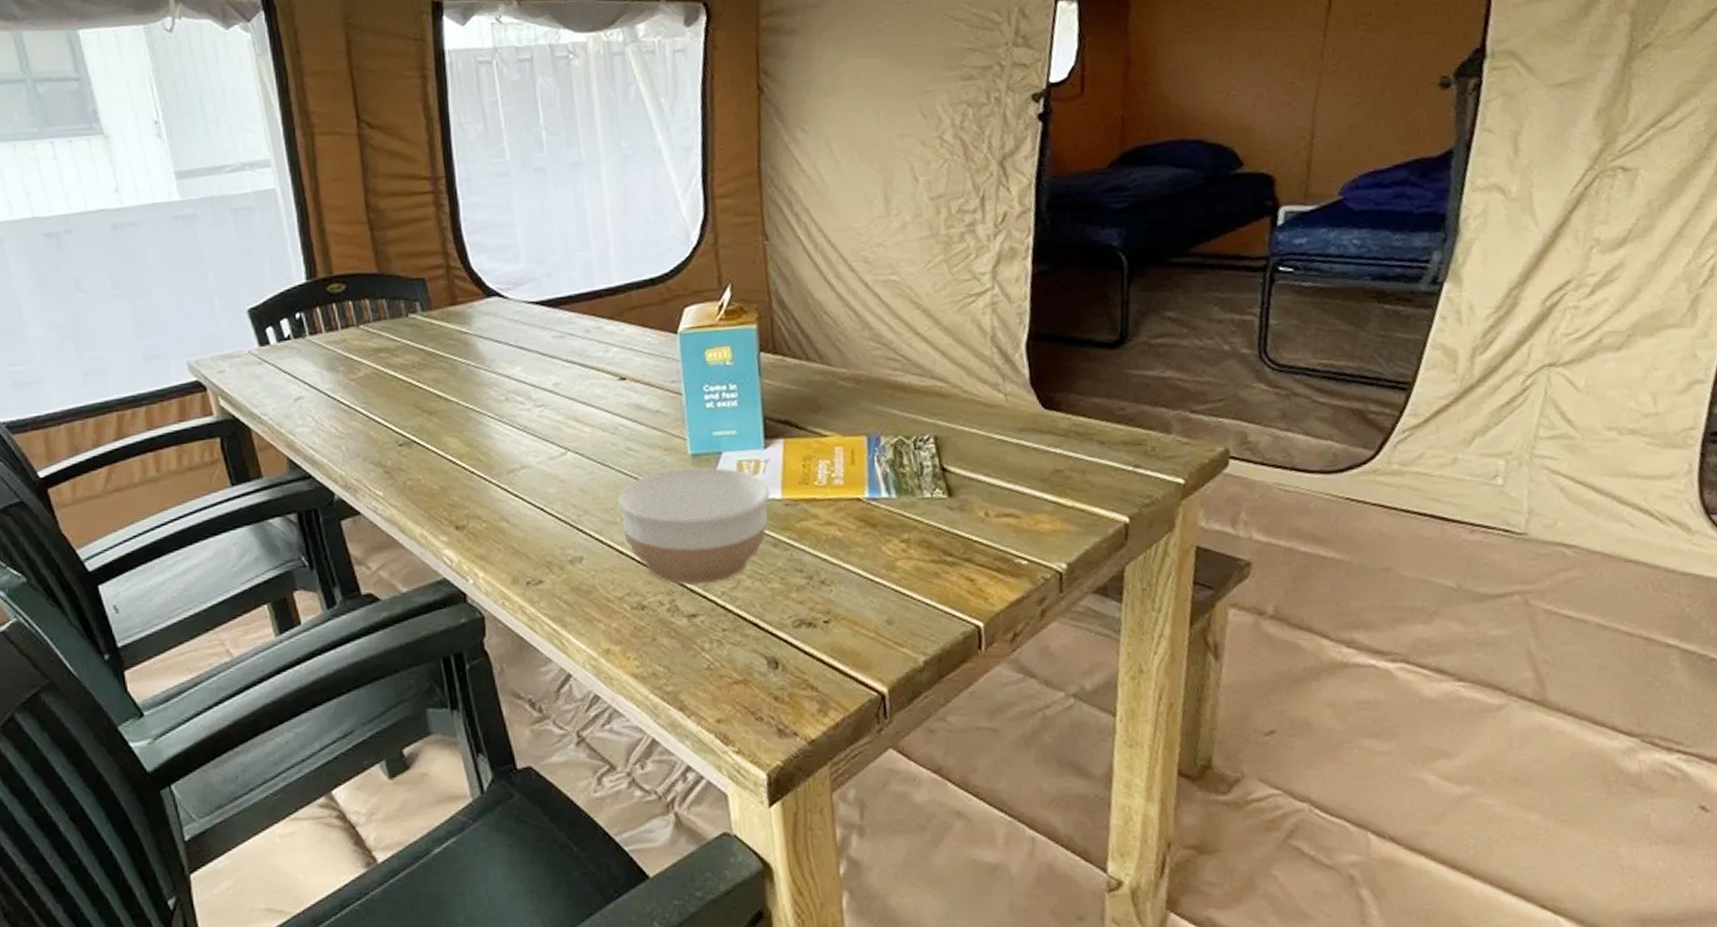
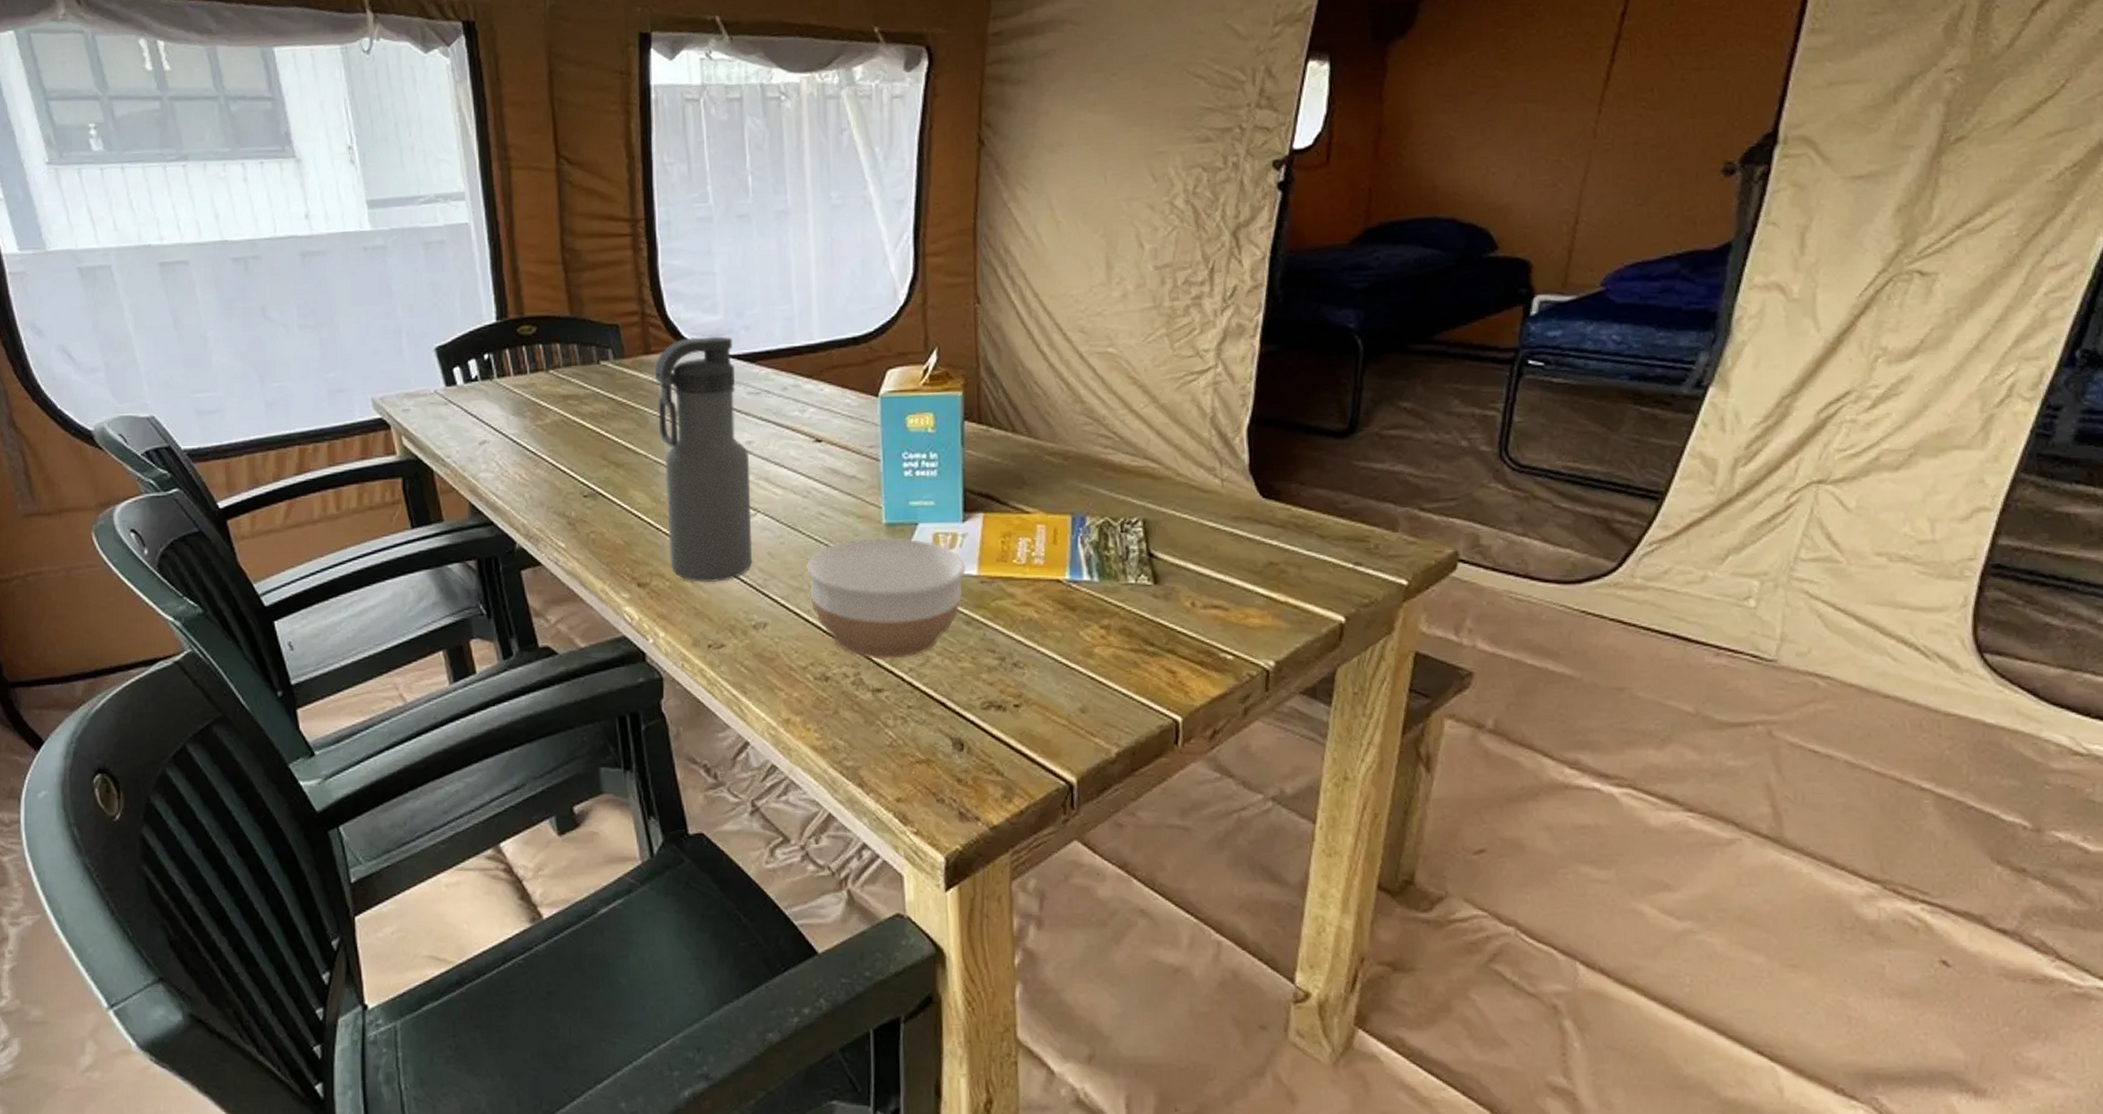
water bottle: none [462,284,565,522] -> present [654,336,752,583]

